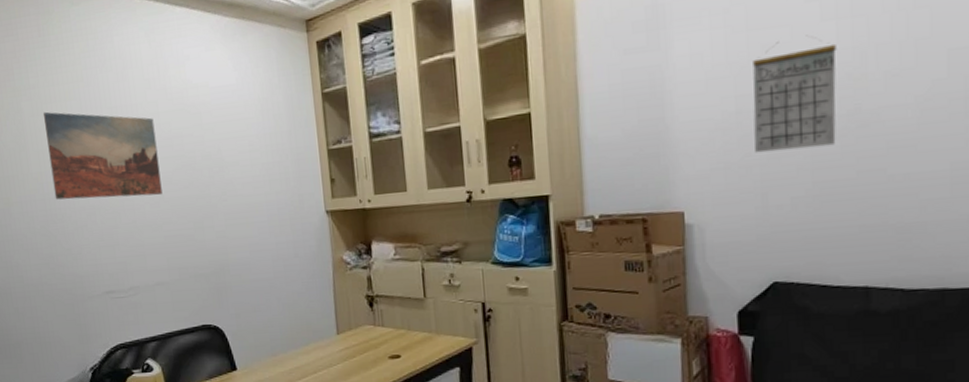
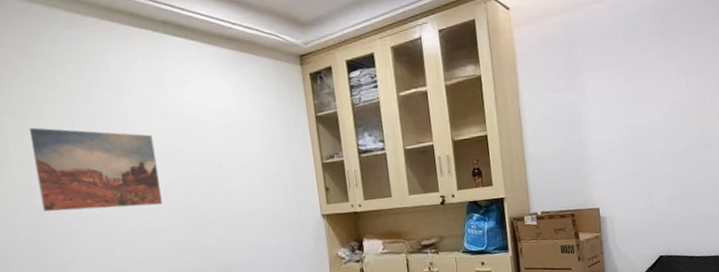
calendar: present [753,42,837,153] -> none [637,89,691,166]

